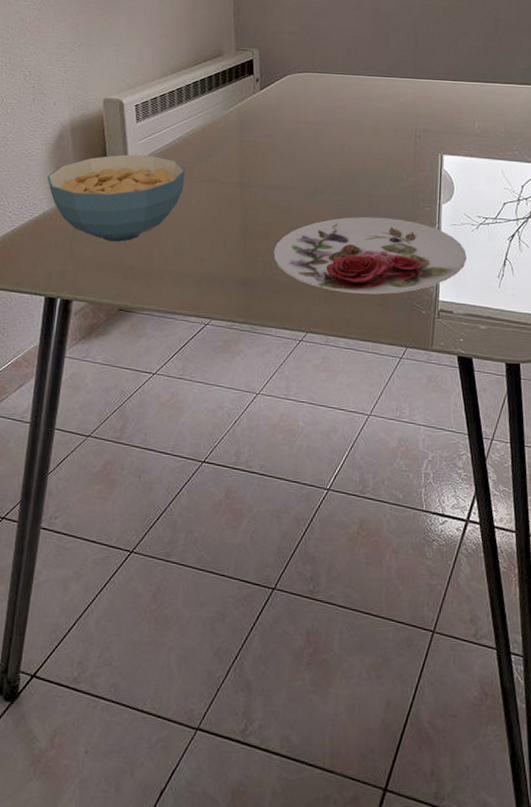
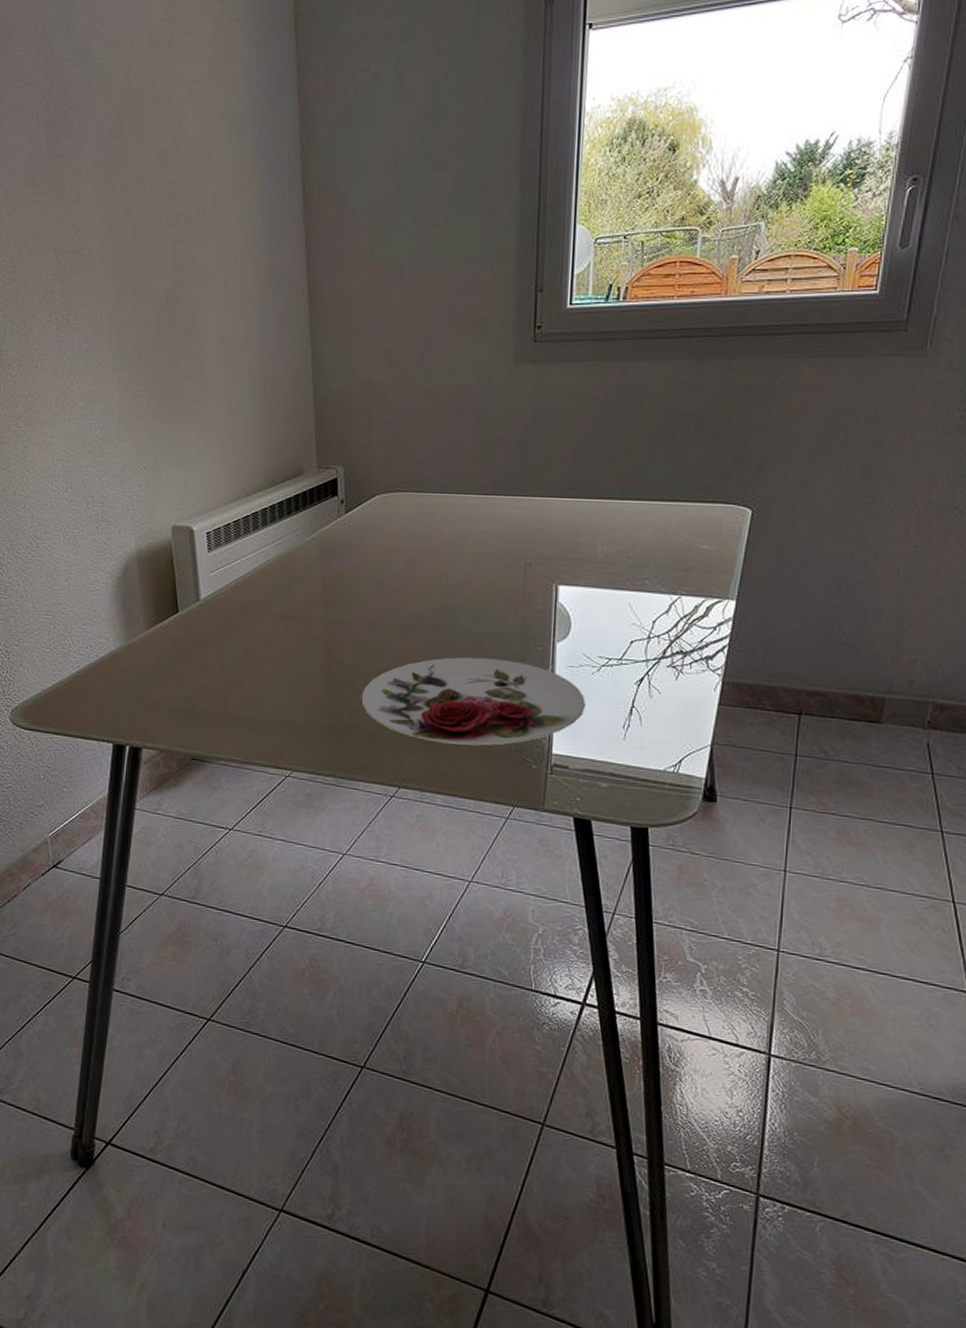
cereal bowl: present [47,154,185,242] -> none [113,587,262,685]

